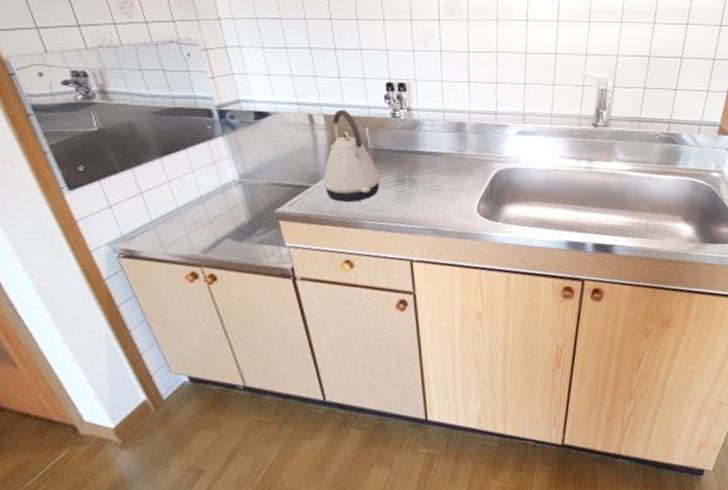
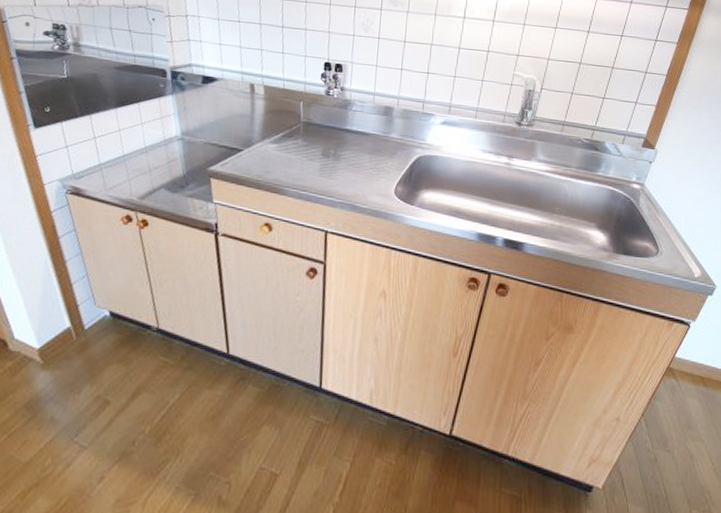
kettle: present [323,109,381,203] -> none [254,82,308,170]

